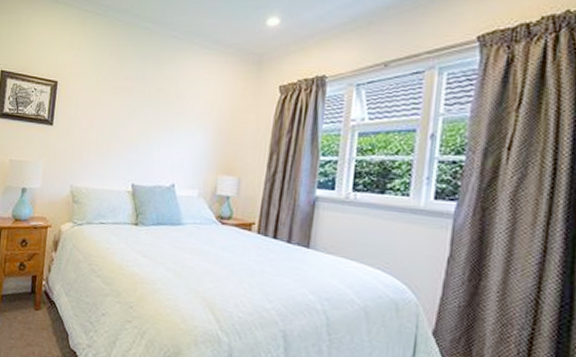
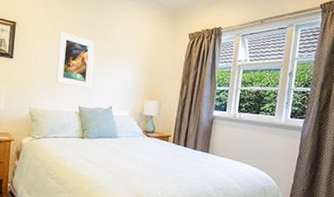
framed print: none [103,90,154,162] -> present [56,31,95,89]

